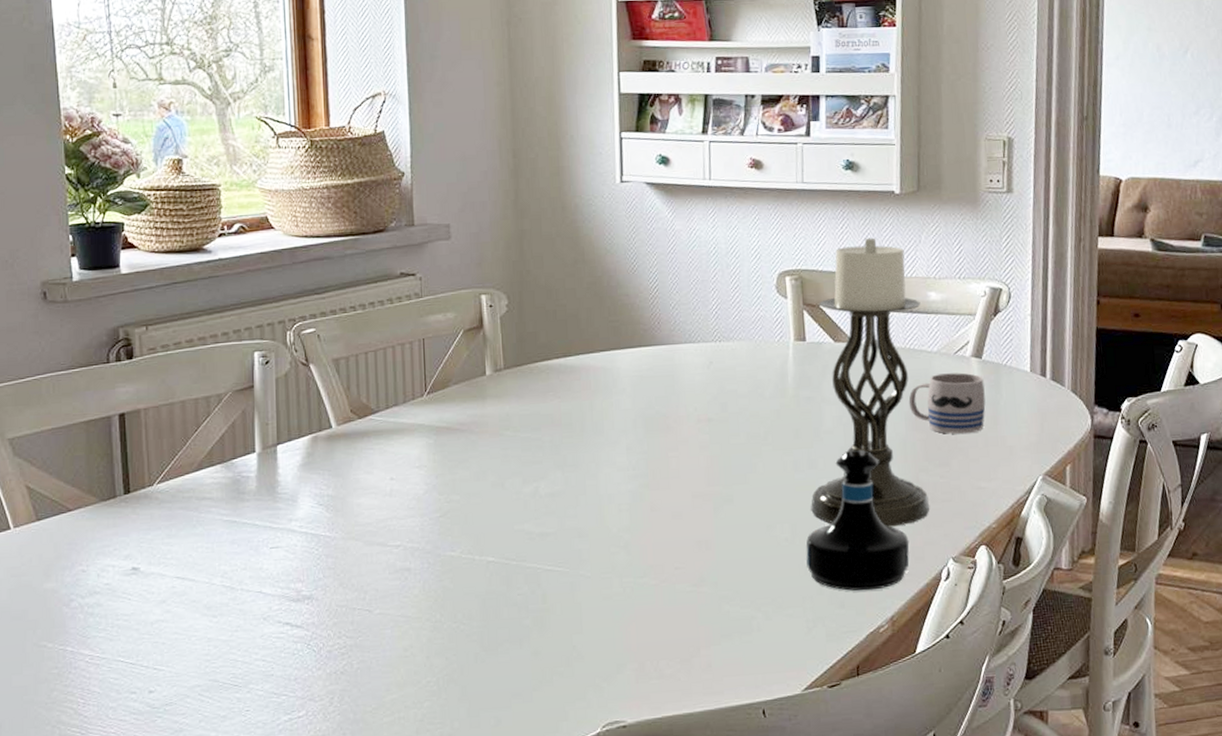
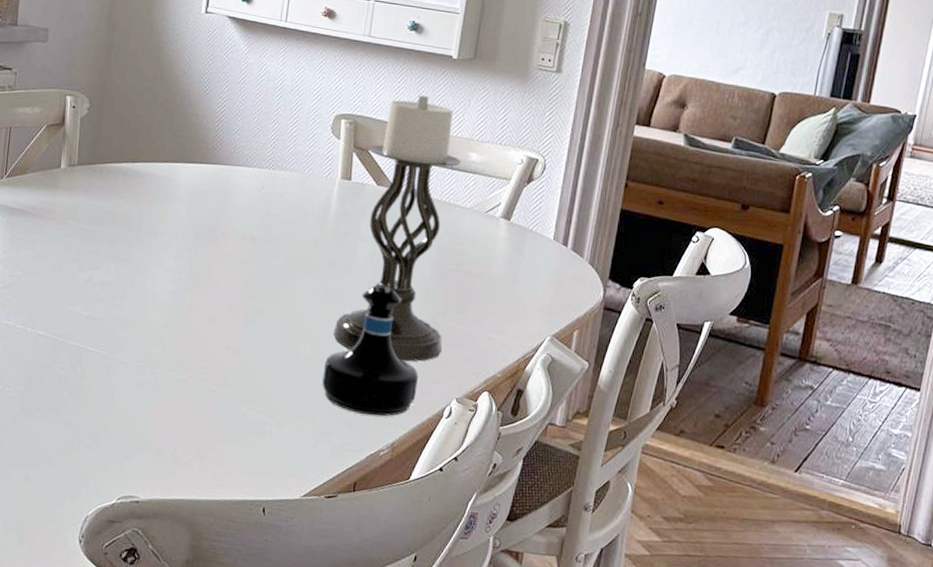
mug: present [908,372,986,434] -> none [437,228,509,288]

